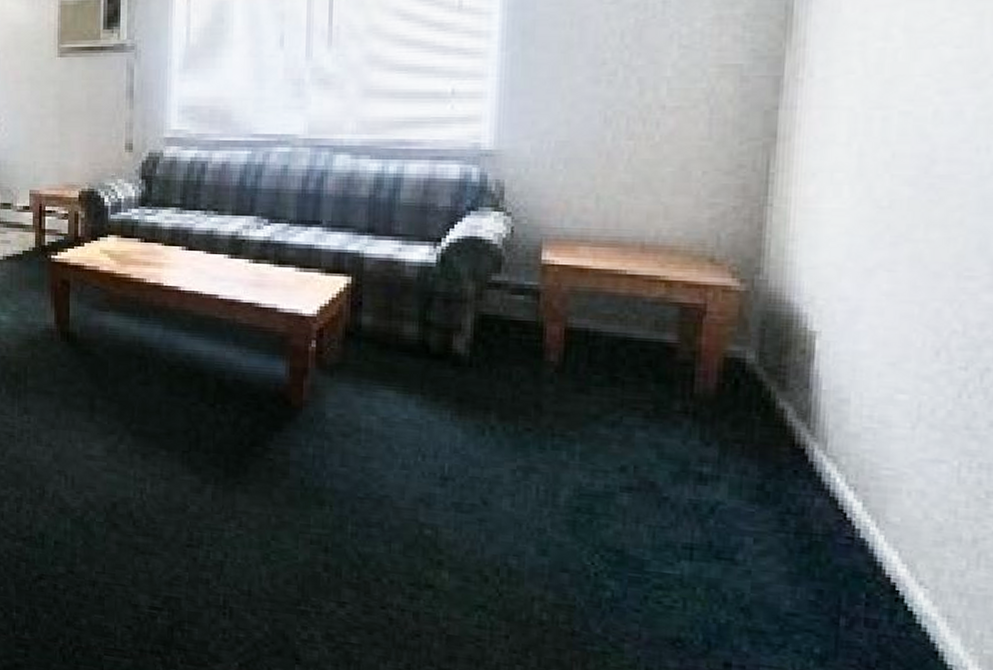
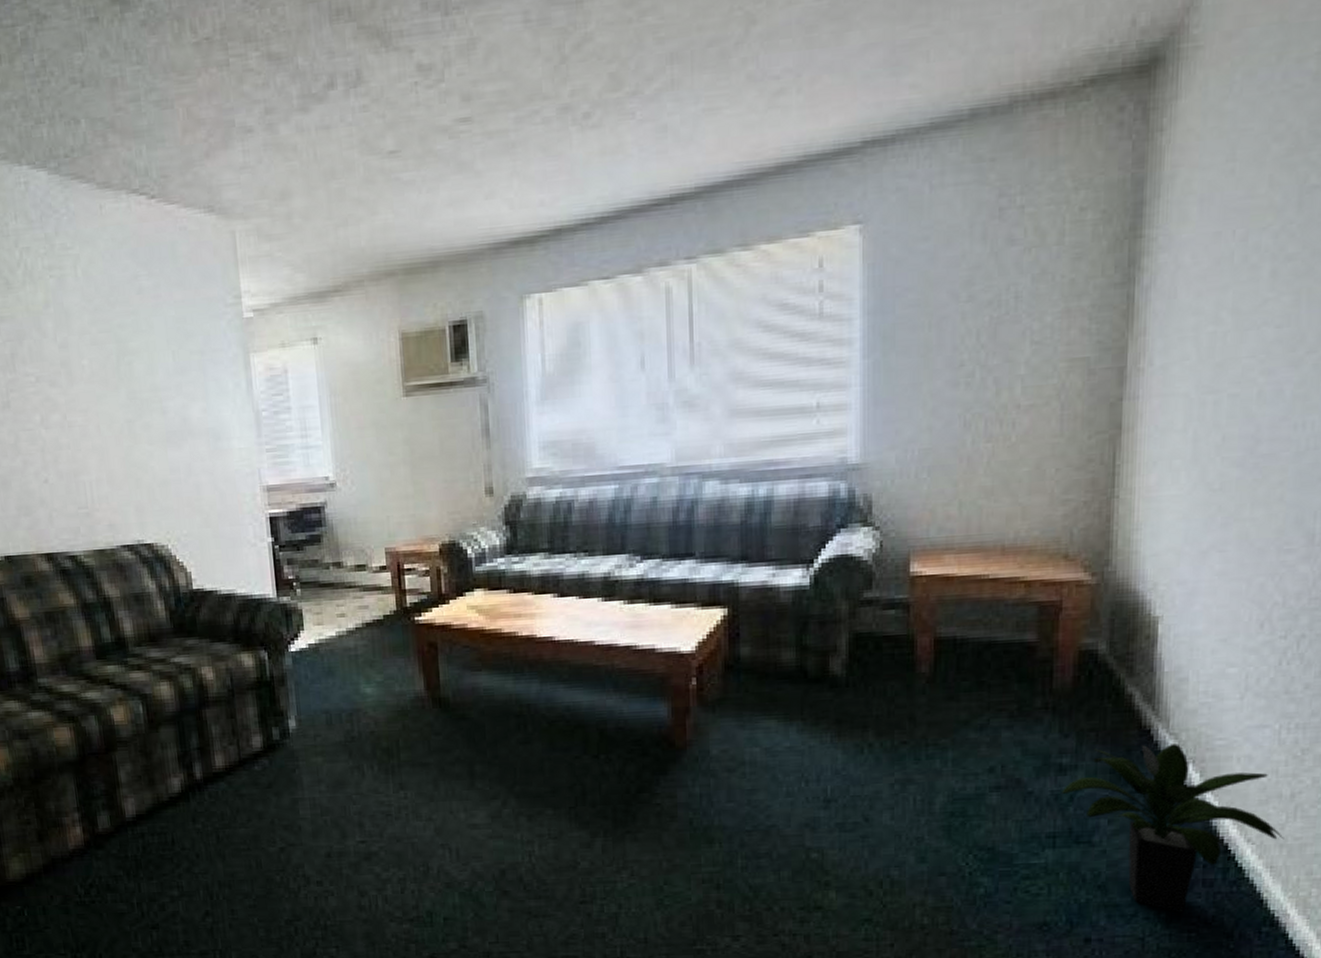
potted plant: none [701,461,965,651] -> present [1062,744,1284,913]

